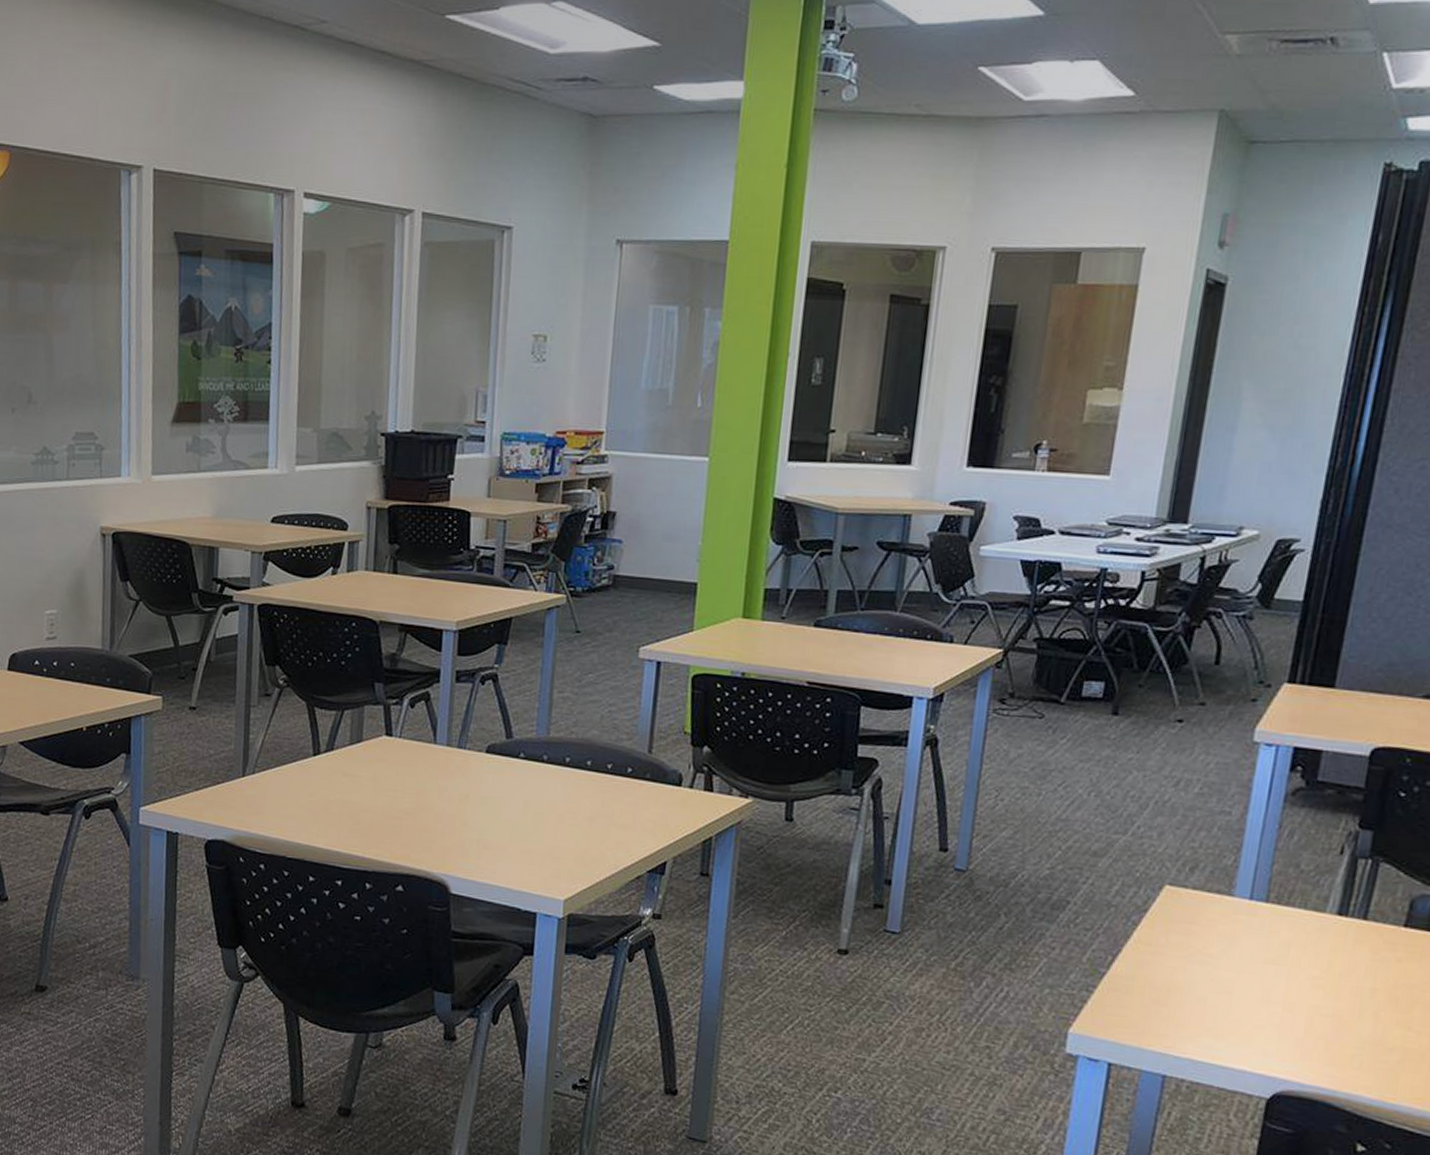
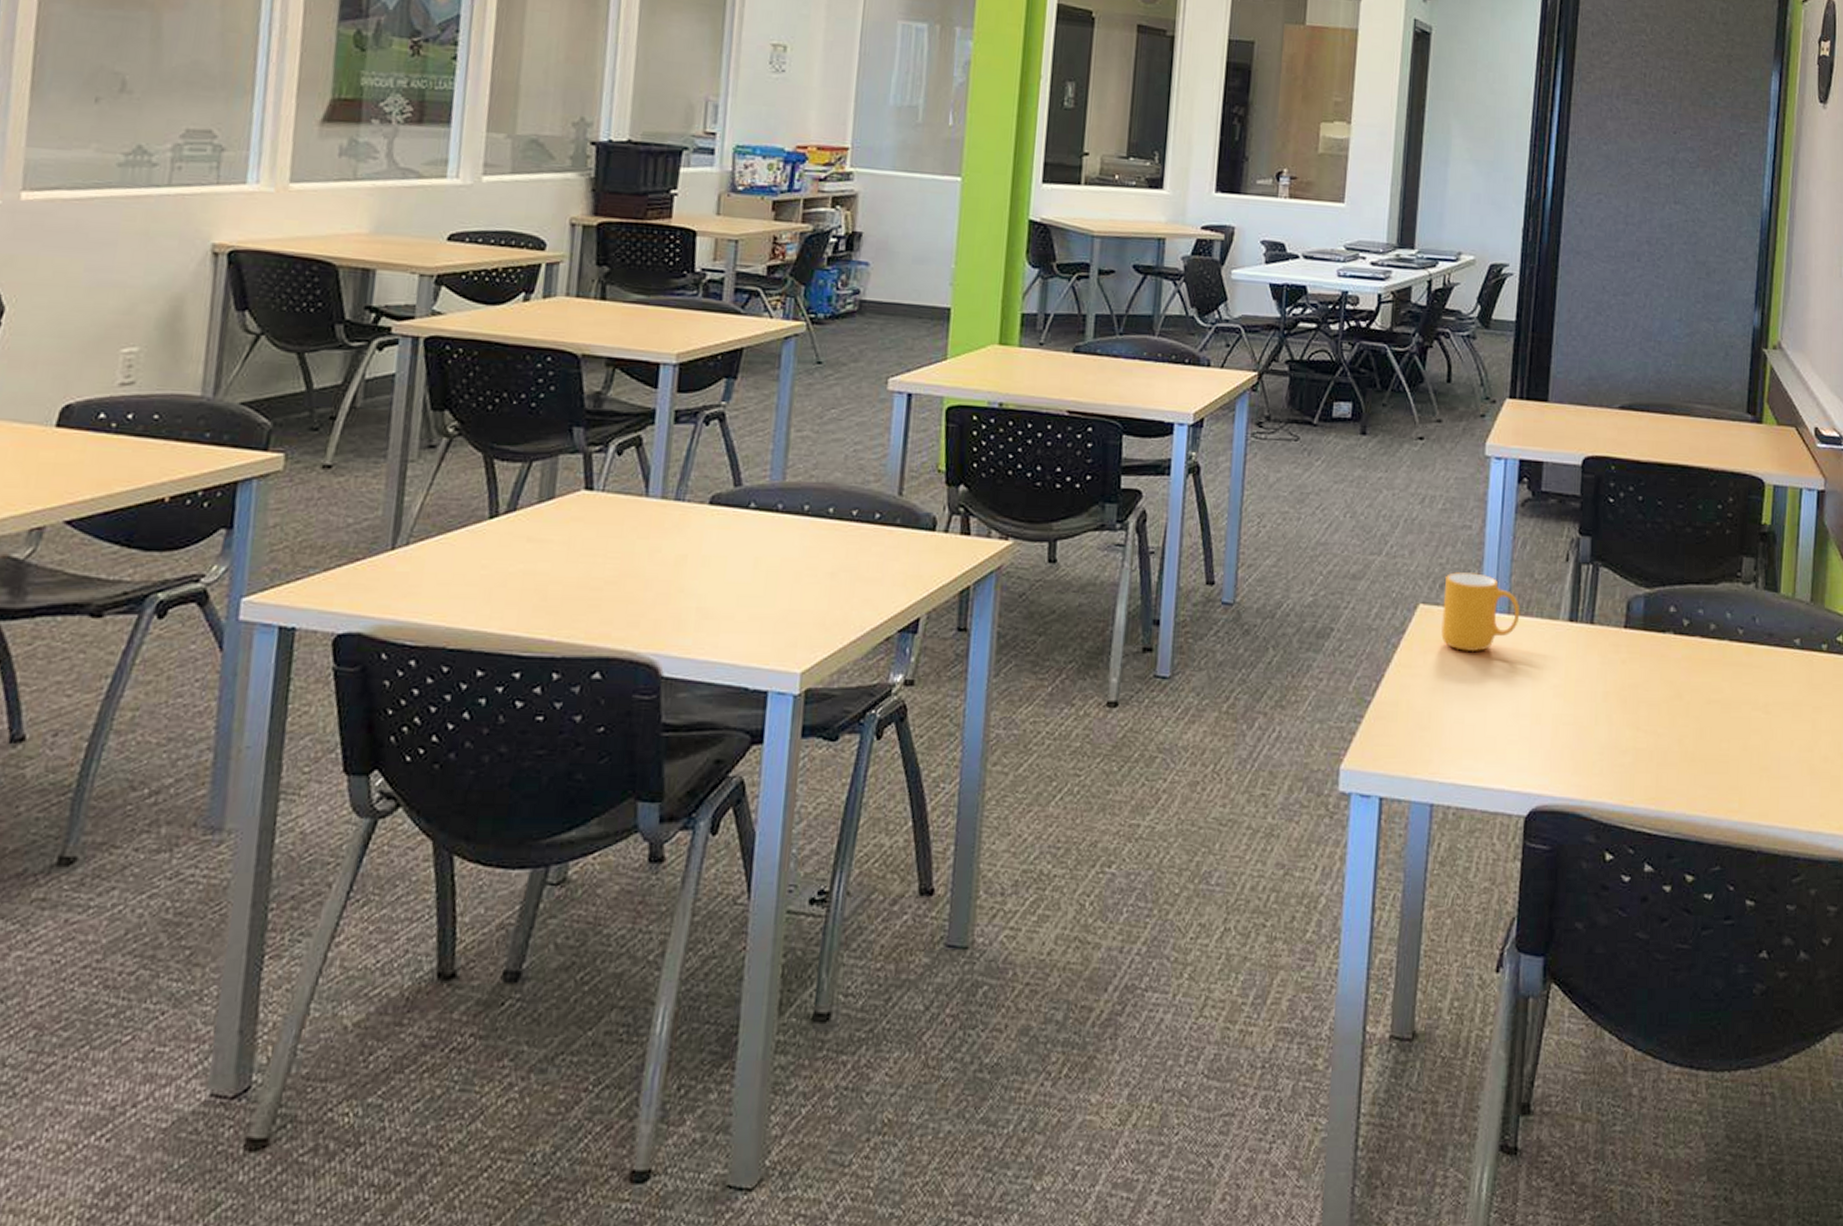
mug: none [1187,857,1281,937] -> present [1440,572,1520,653]

